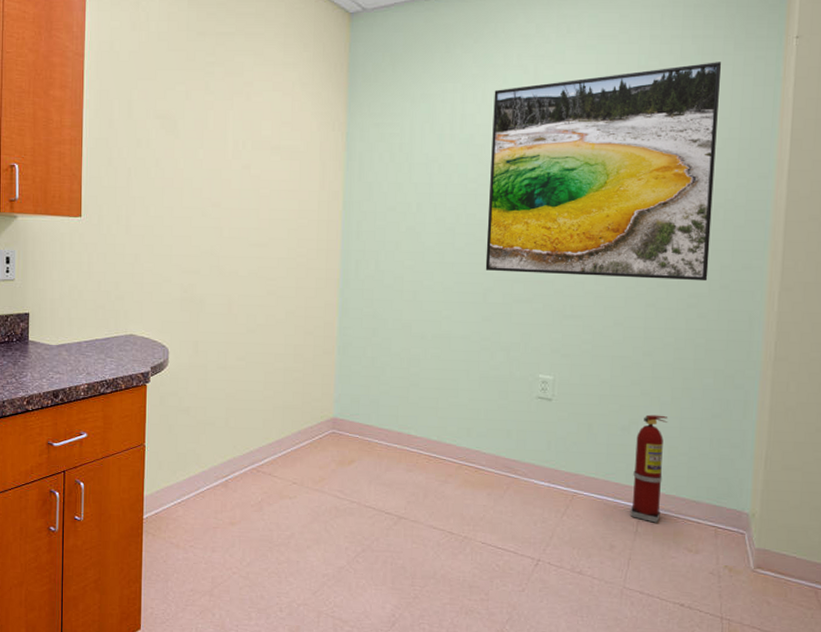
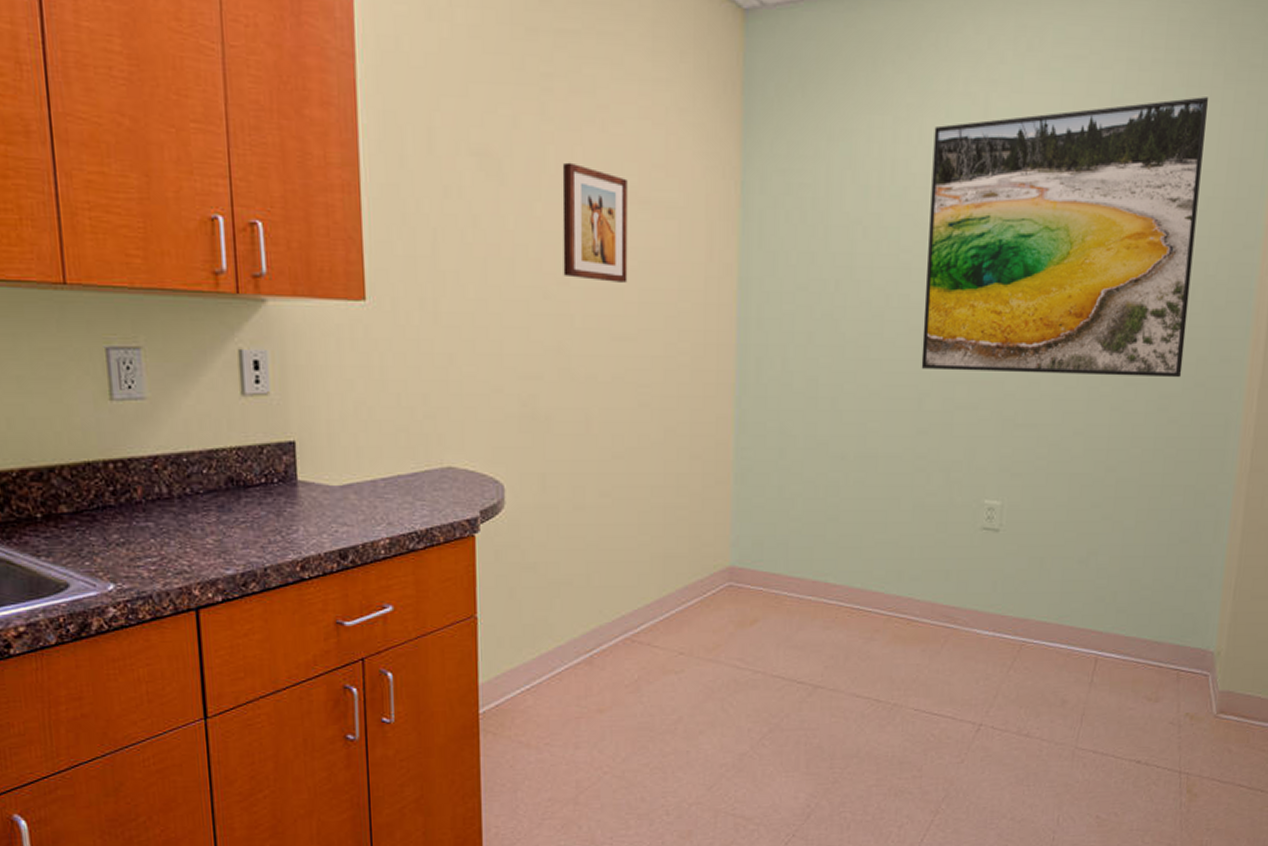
wall art: none [216,121,264,205] -> present [562,162,628,283]
fire extinguisher: present [630,414,668,523] -> none [1085,543,1132,671]

